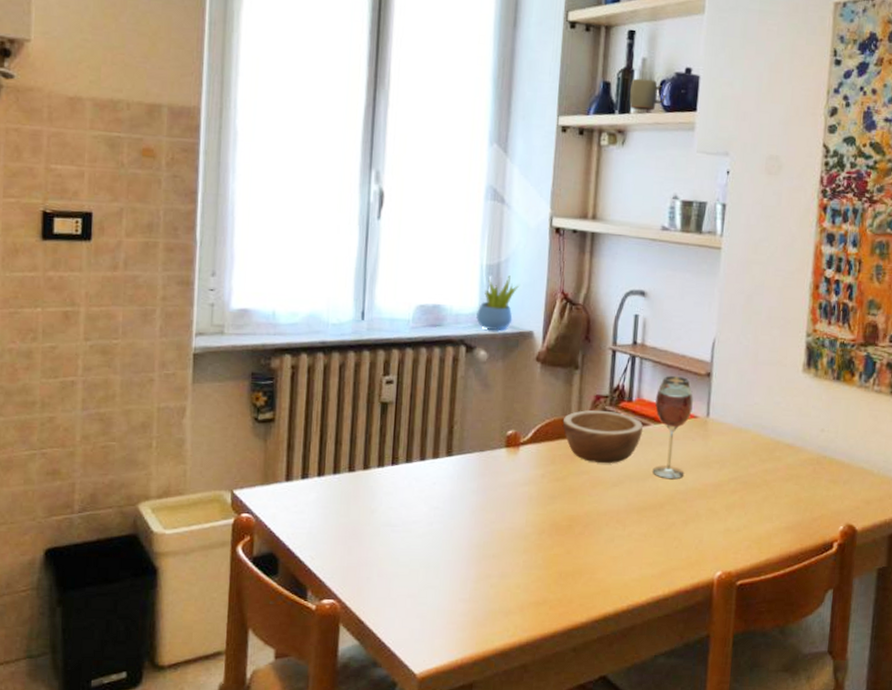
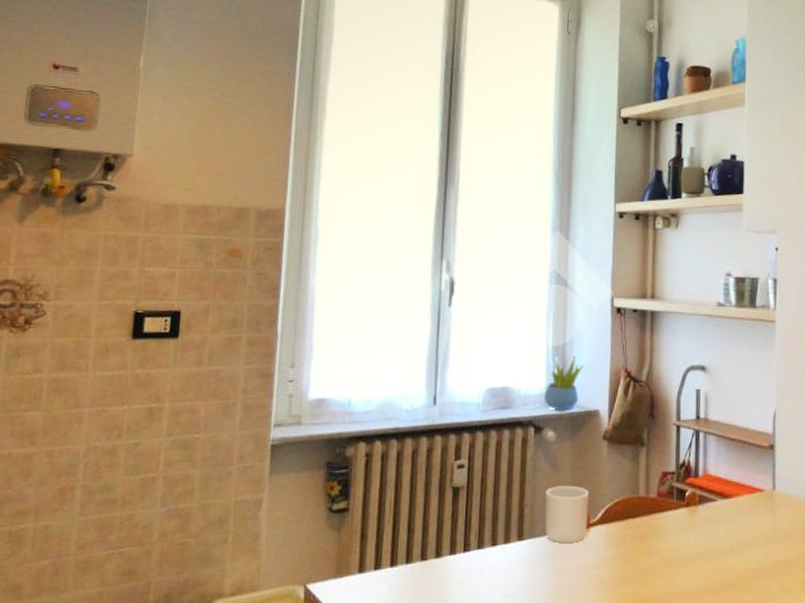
mug: none [474,405,521,460] -> present [544,486,590,543]
bowl: present [562,410,644,464] -> none [631,487,711,543]
wineglass: present [652,376,693,479] -> none [722,450,758,556]

